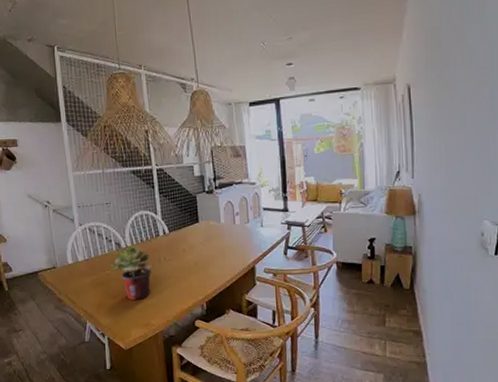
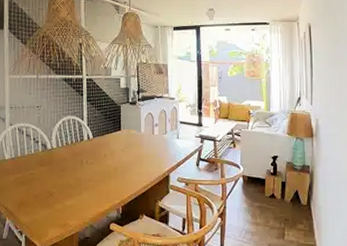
potted plant: present [110,247,154,300] -> none [35,149,76,200]

